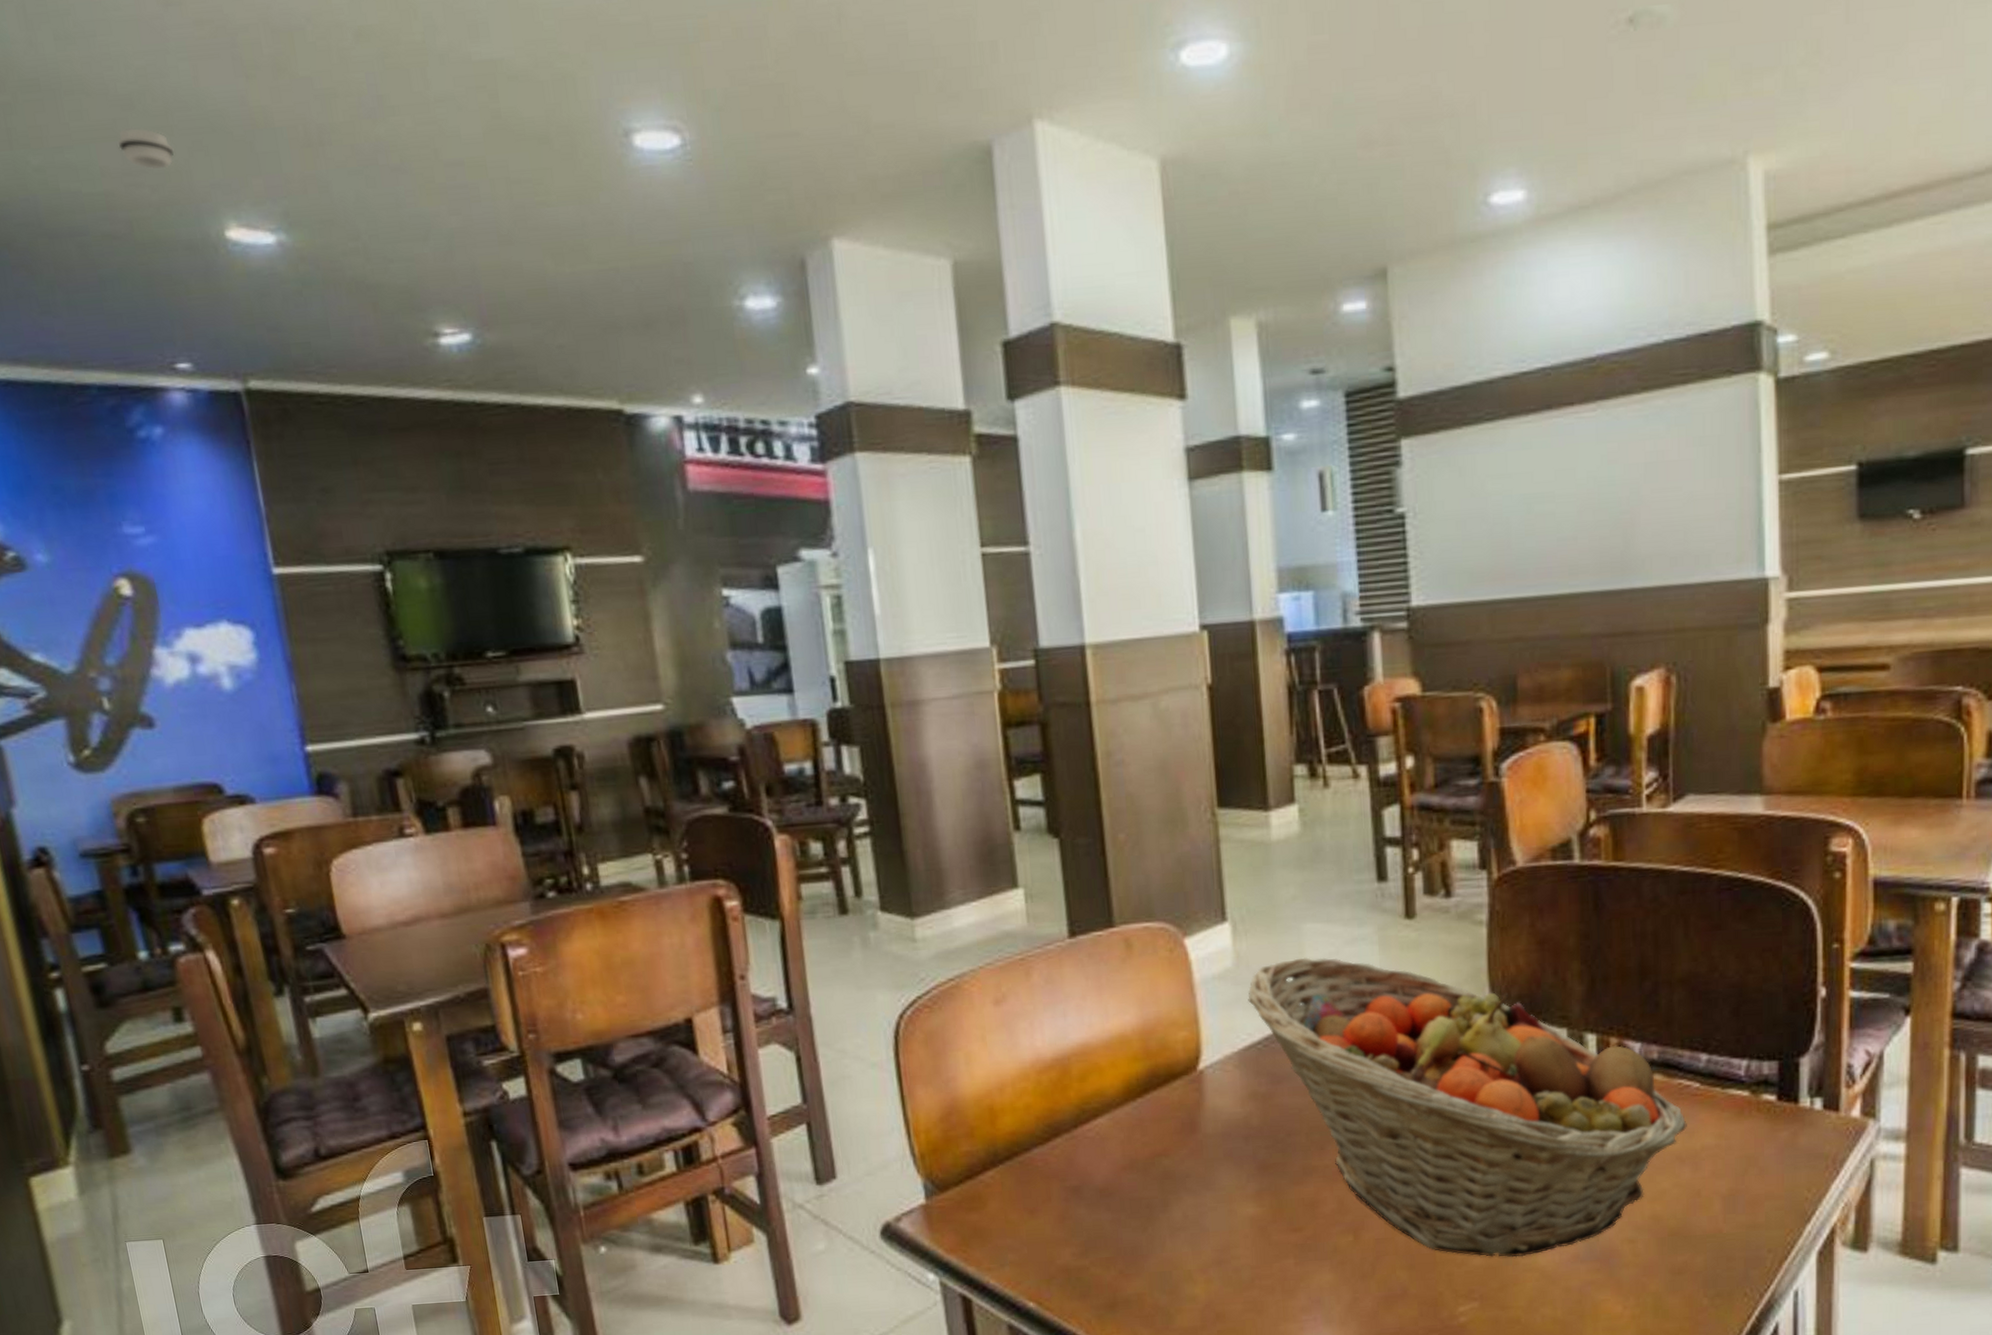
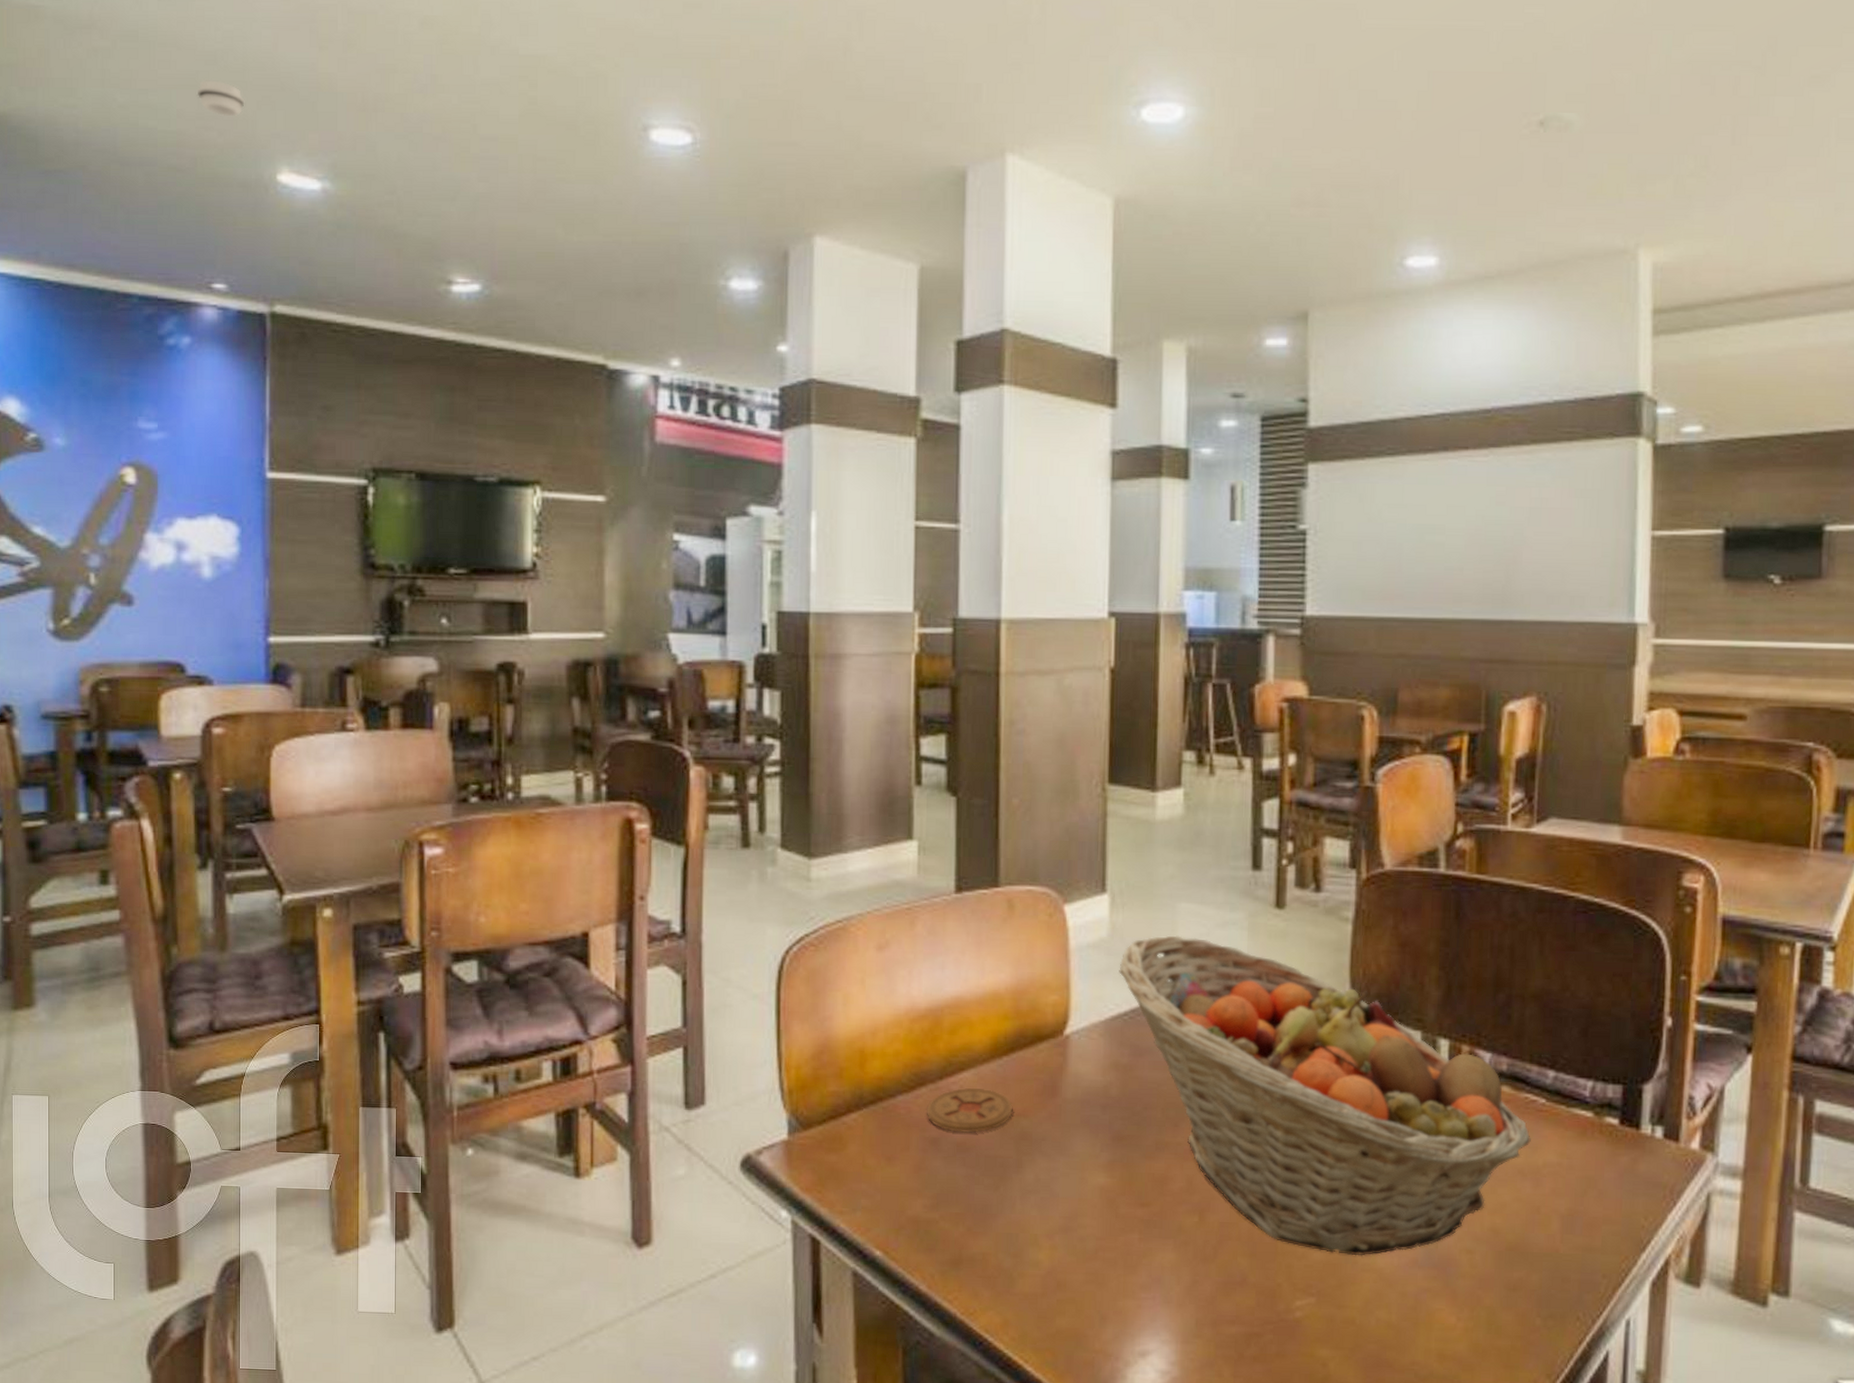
coaster: none [1063,1132,1153,1179] -> present [926,1088,1013,1133]

